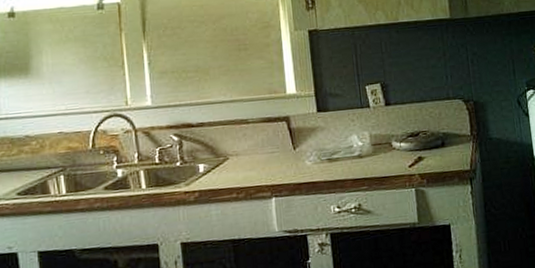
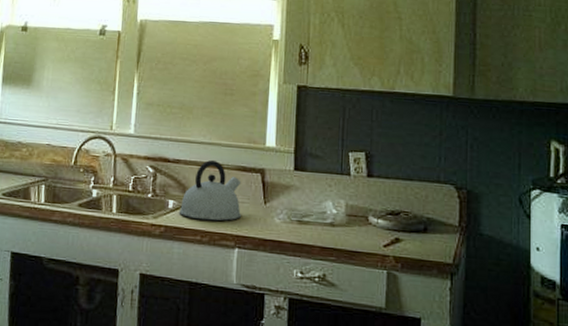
kettle: none [210,116,273,178] -> present [179,159,241,221]

